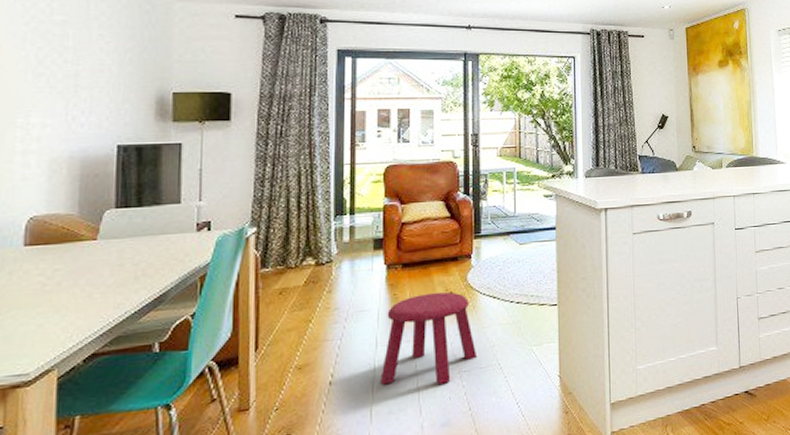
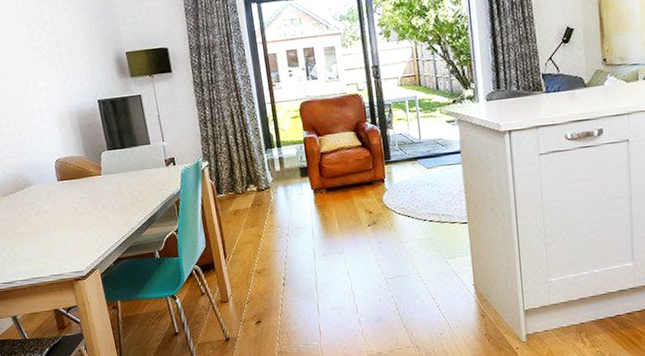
stool: present [380,292,476,385] -> none [319,212,398,288]

